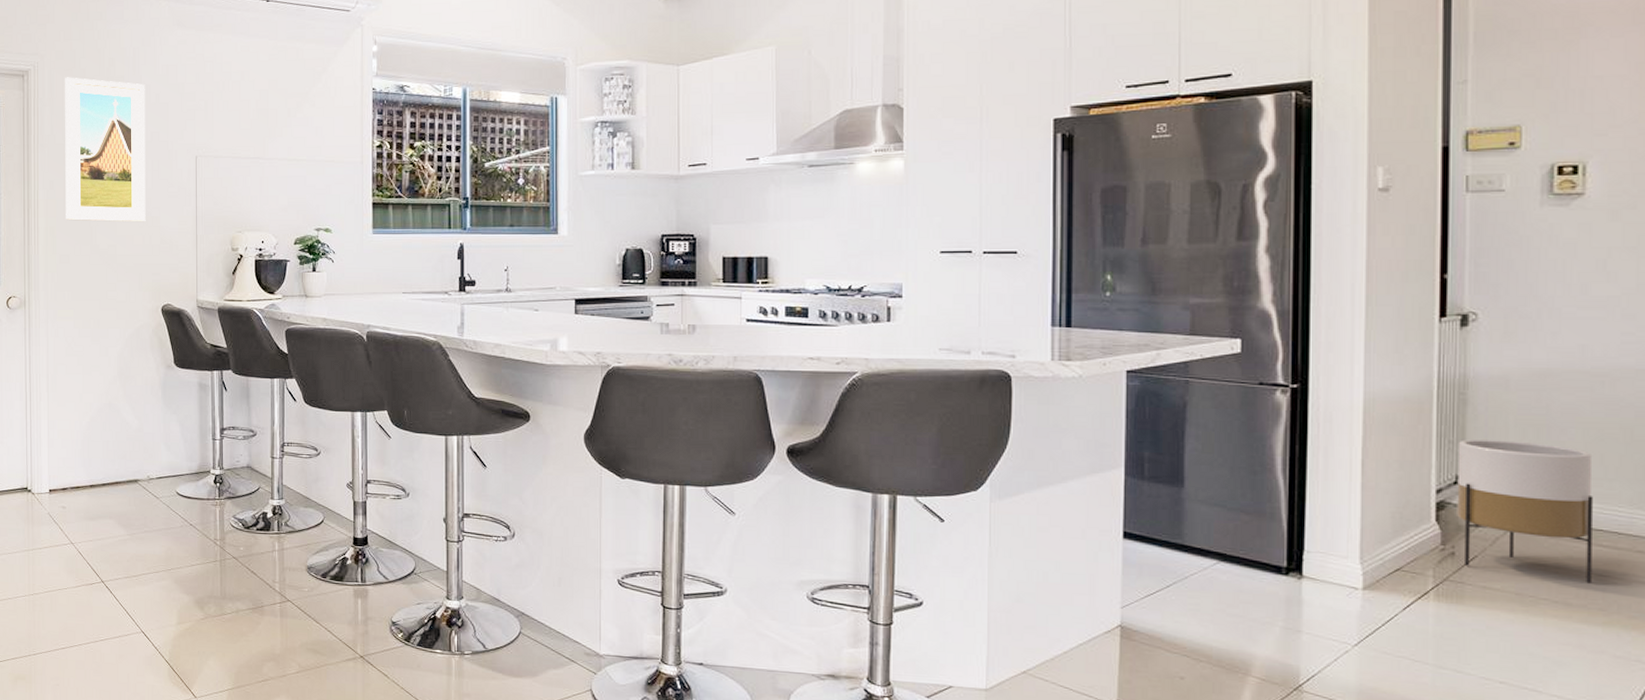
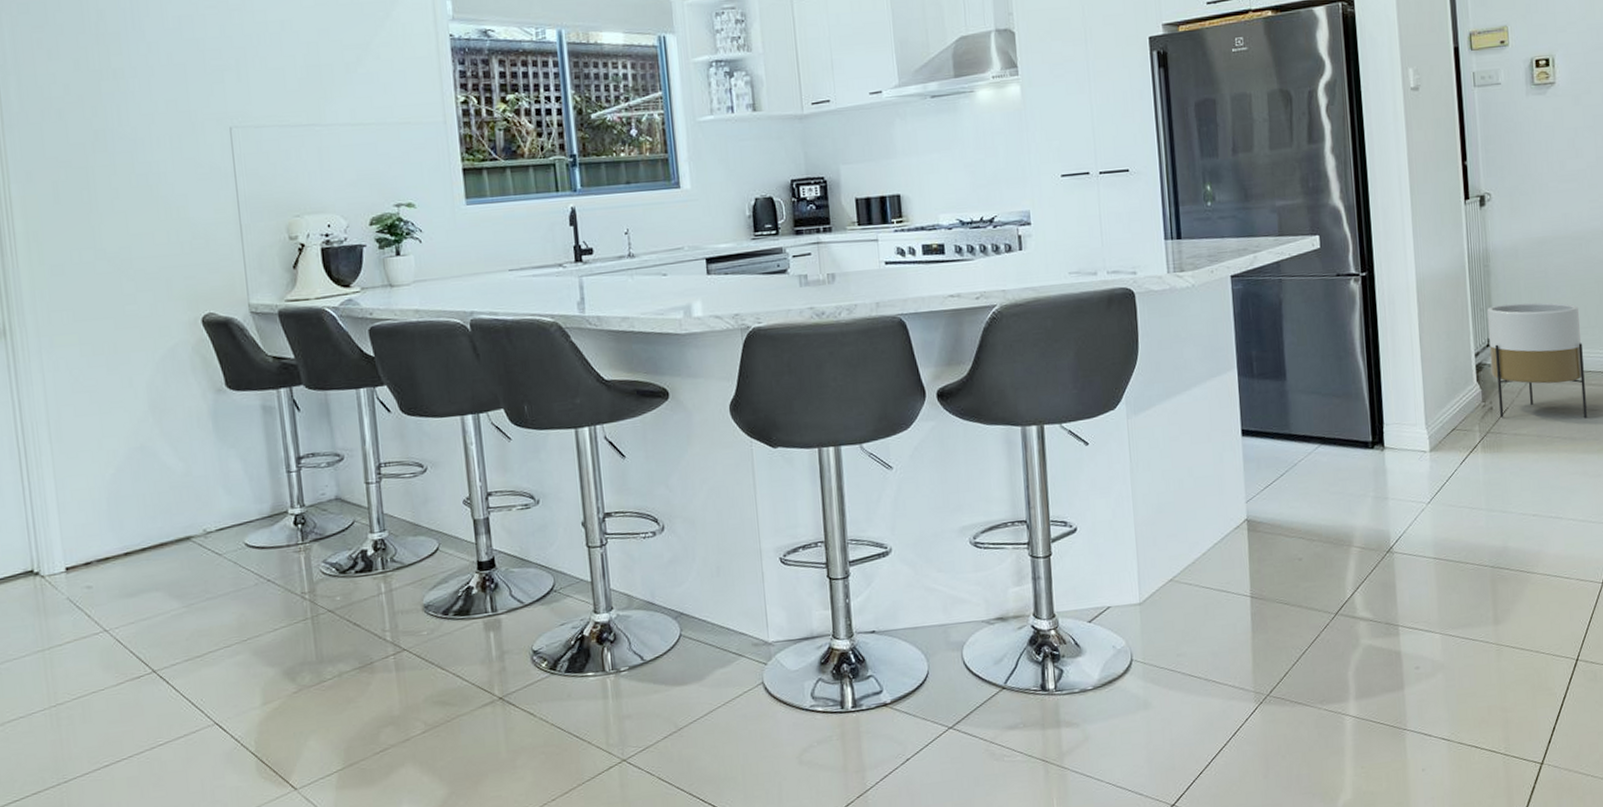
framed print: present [65,77,146,222] -> none [34,36,169,221]

